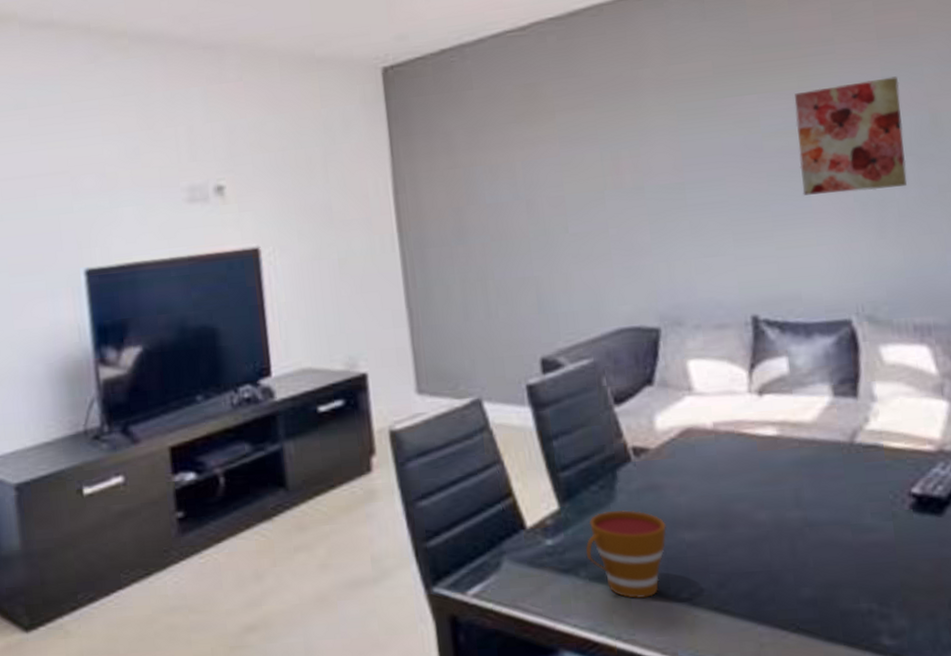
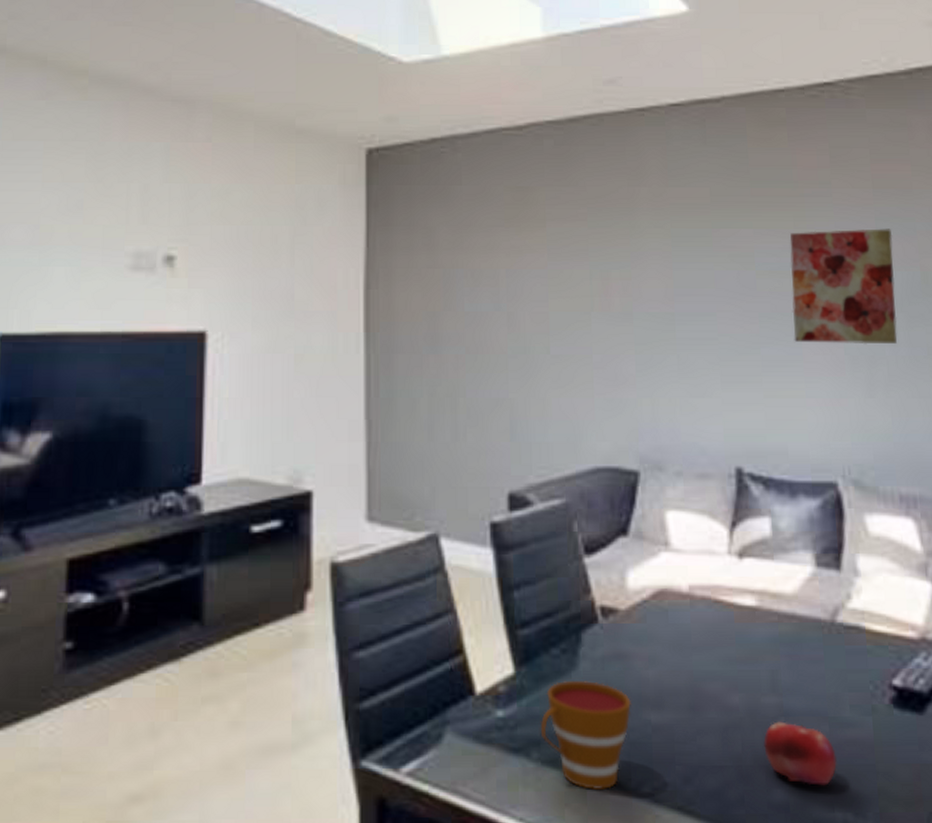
fruit: none [790,531,861,583] -> present [763,721,837,786]

